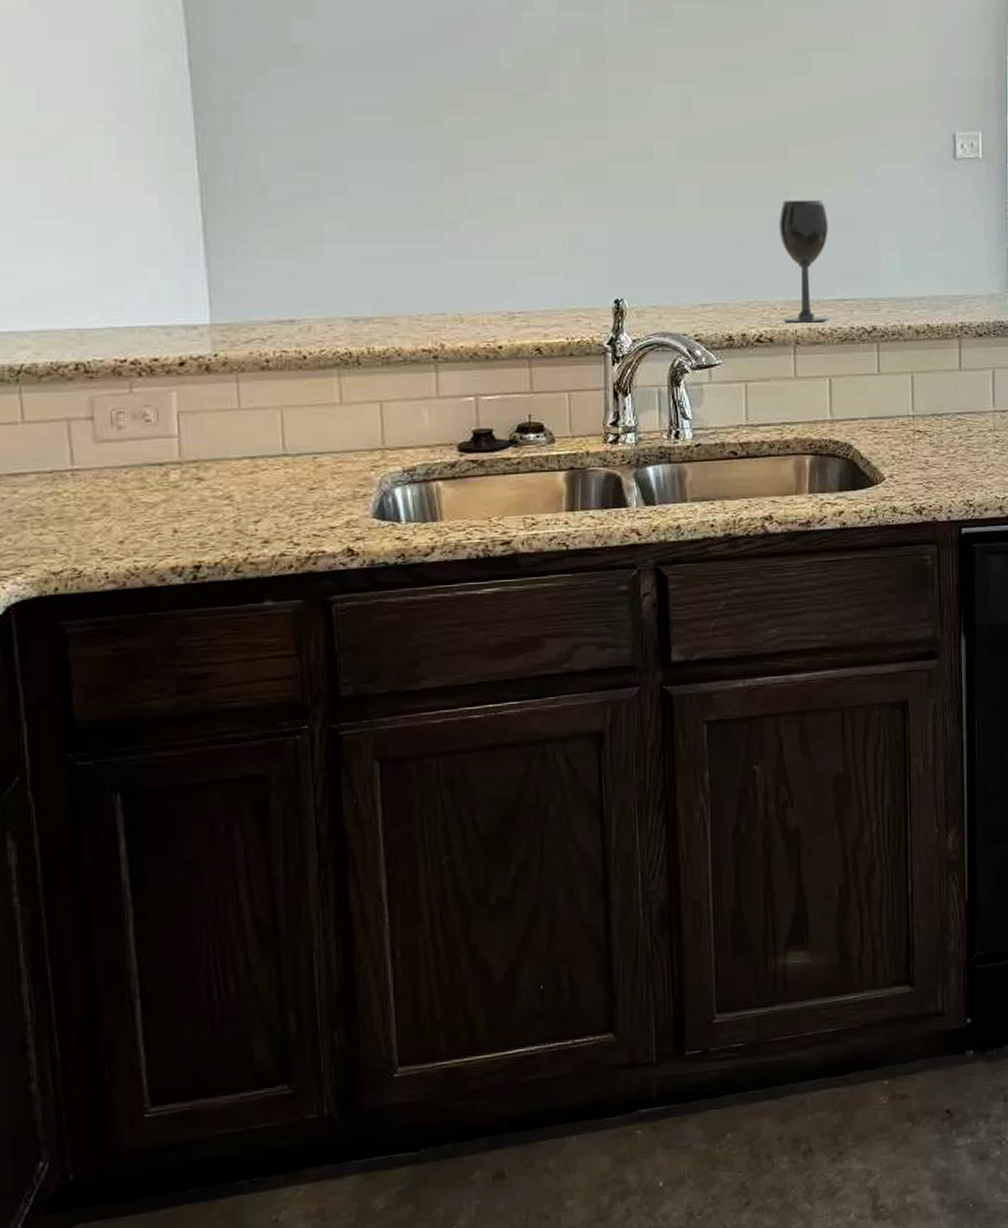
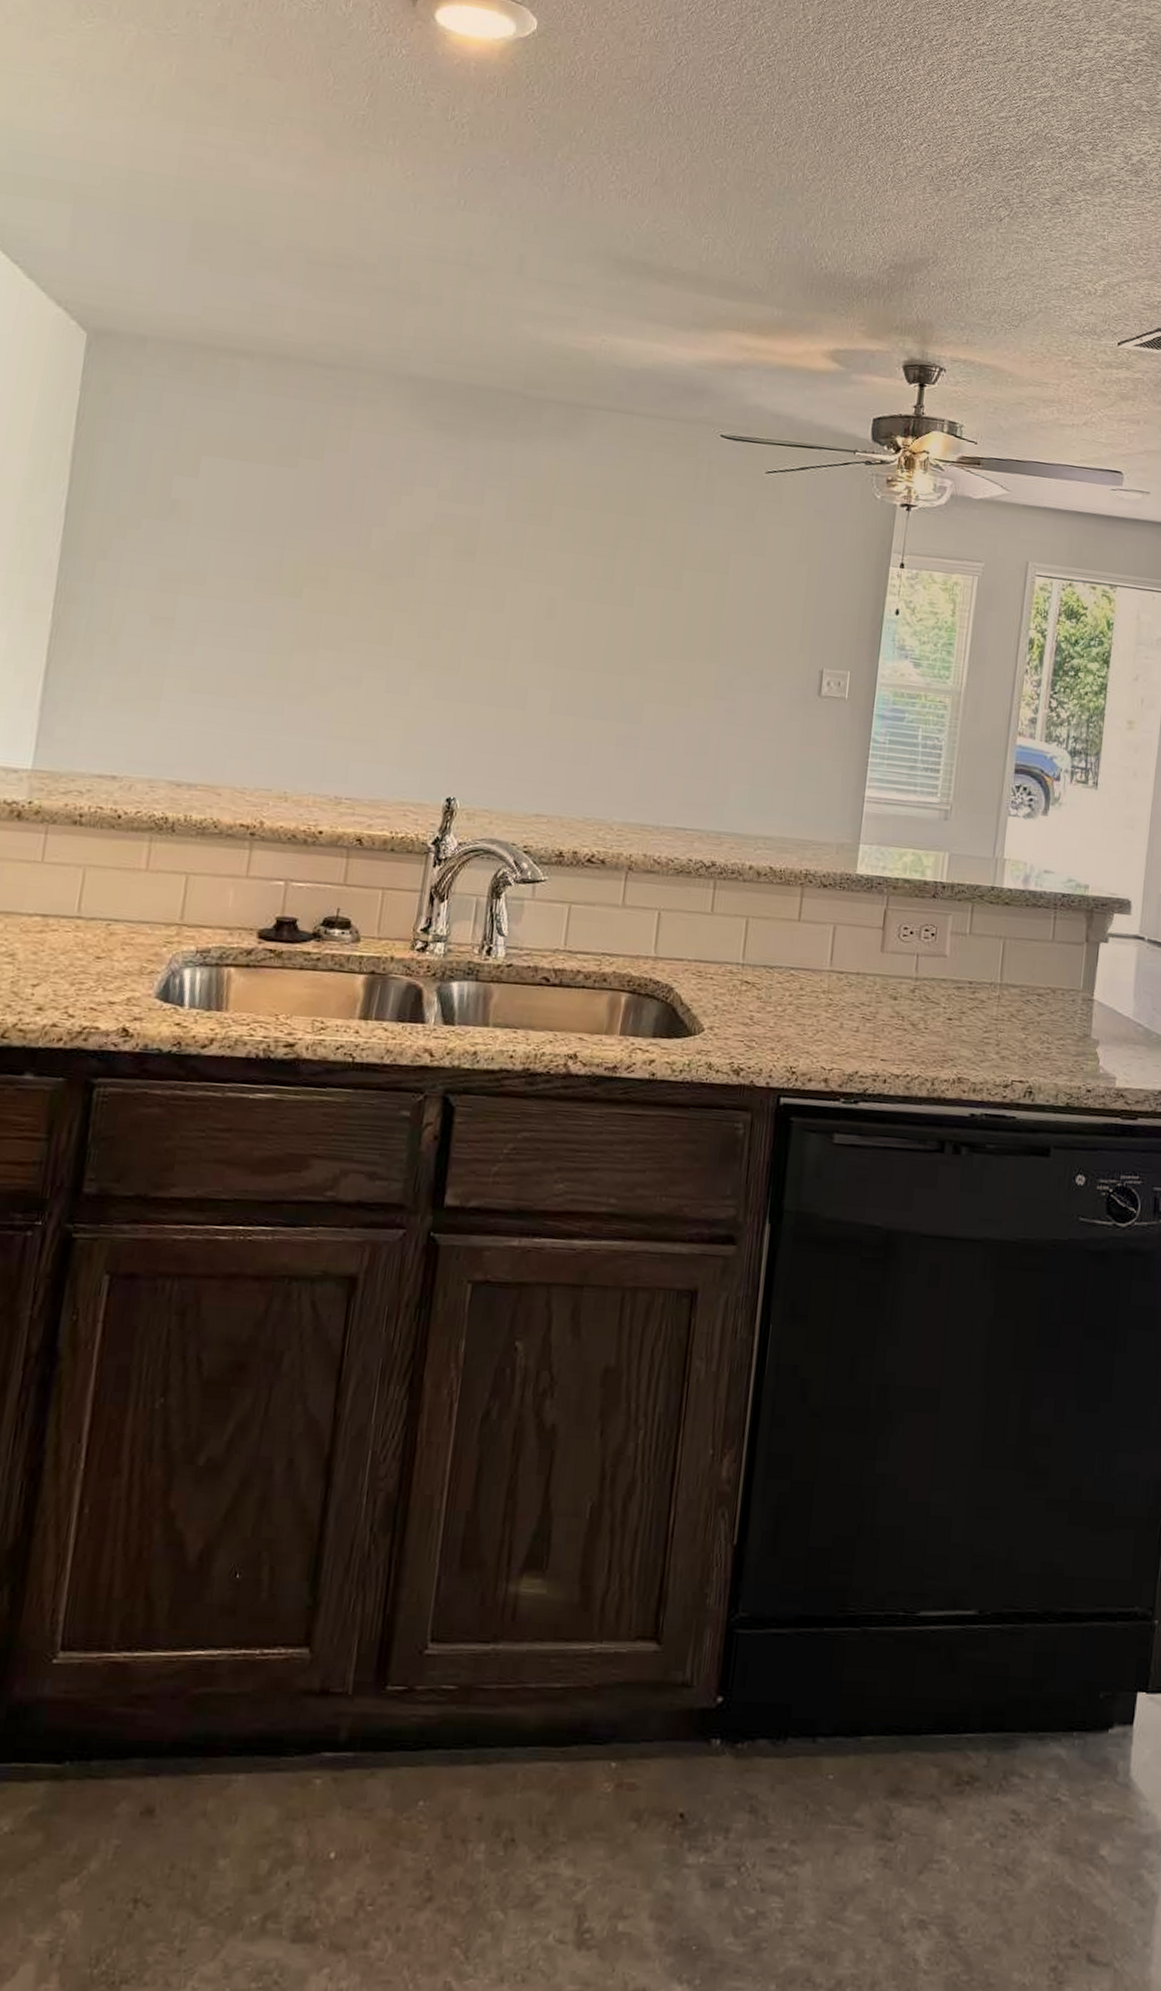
wine glass: present [778,200,829,323] -> none [618,717,680,850]

